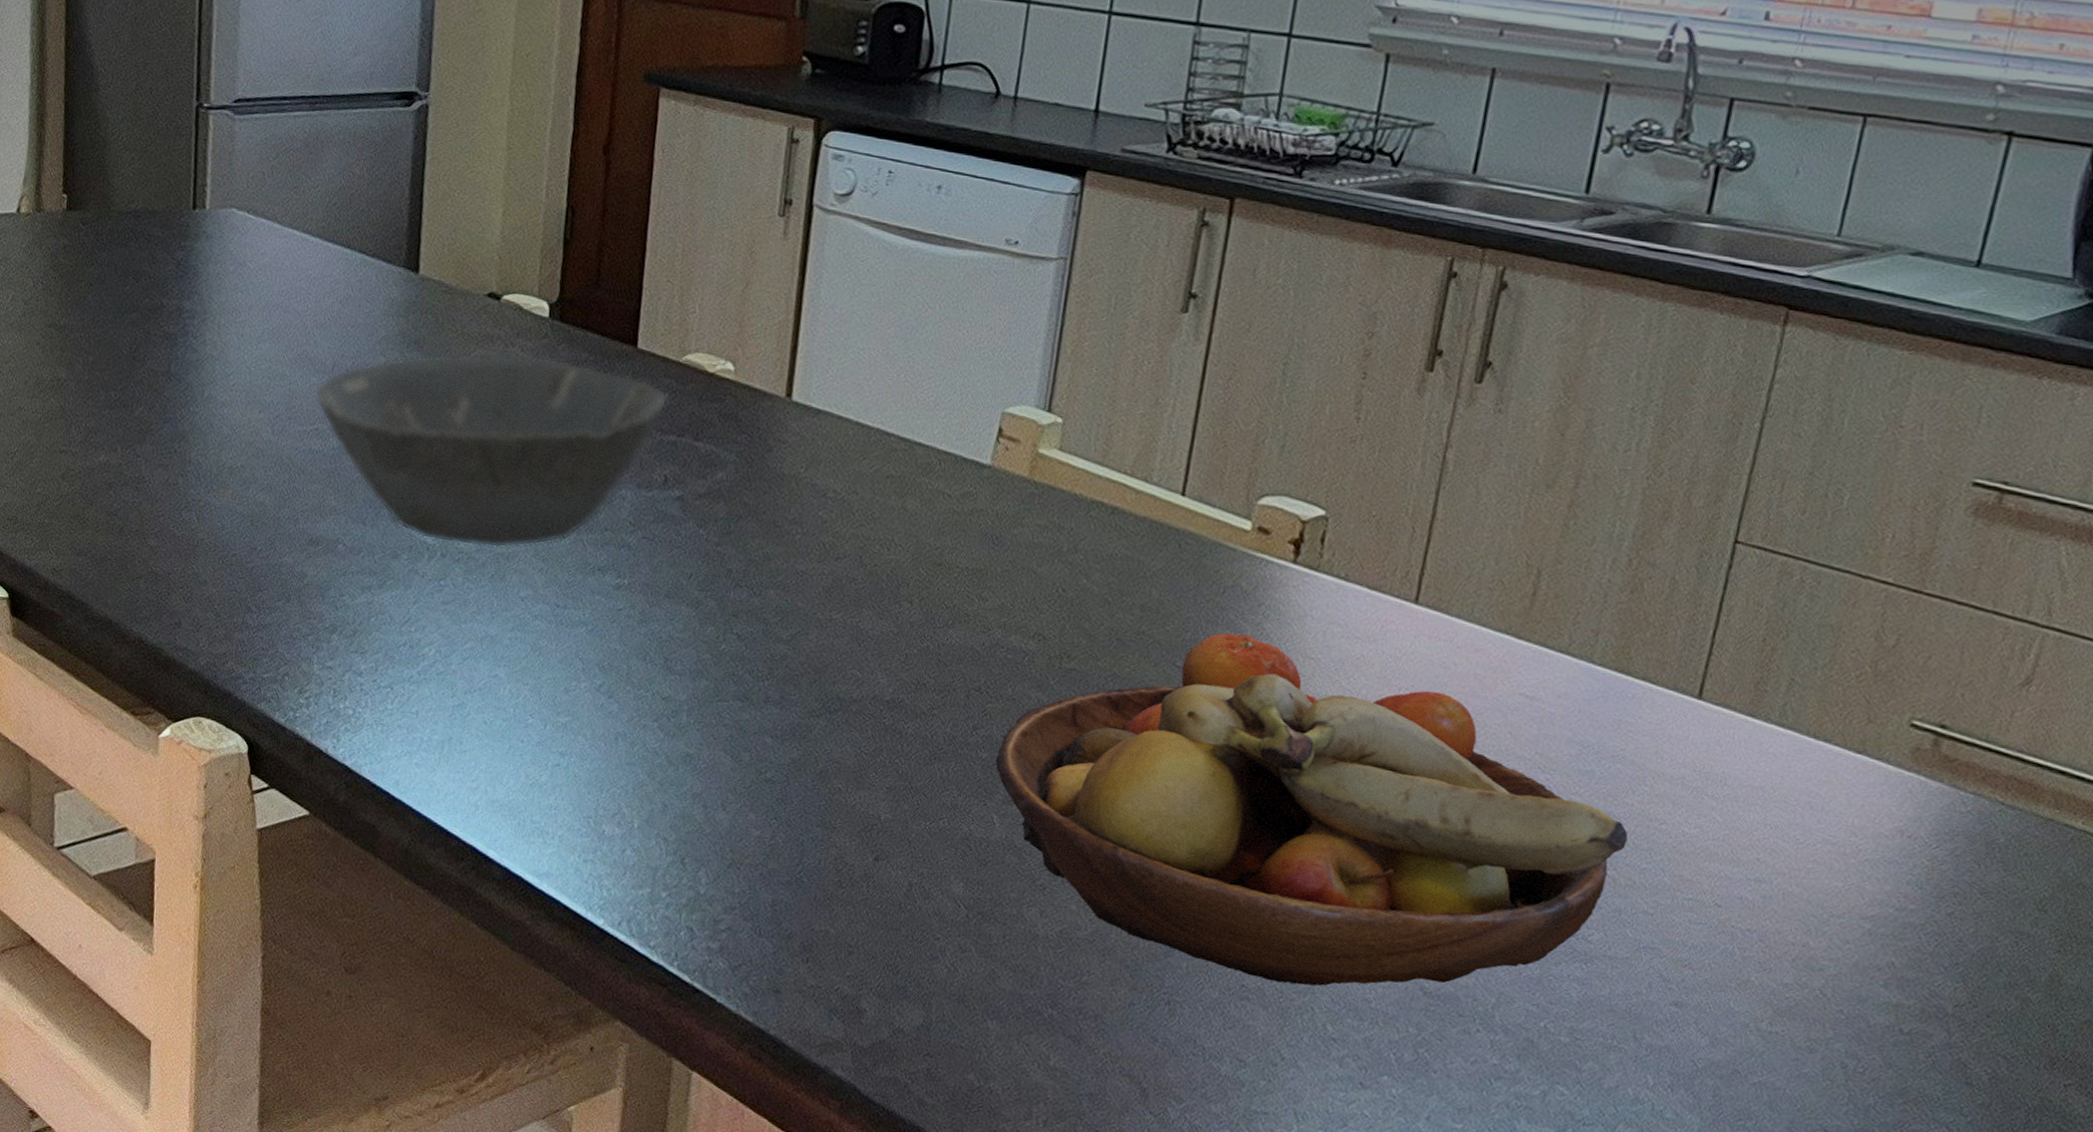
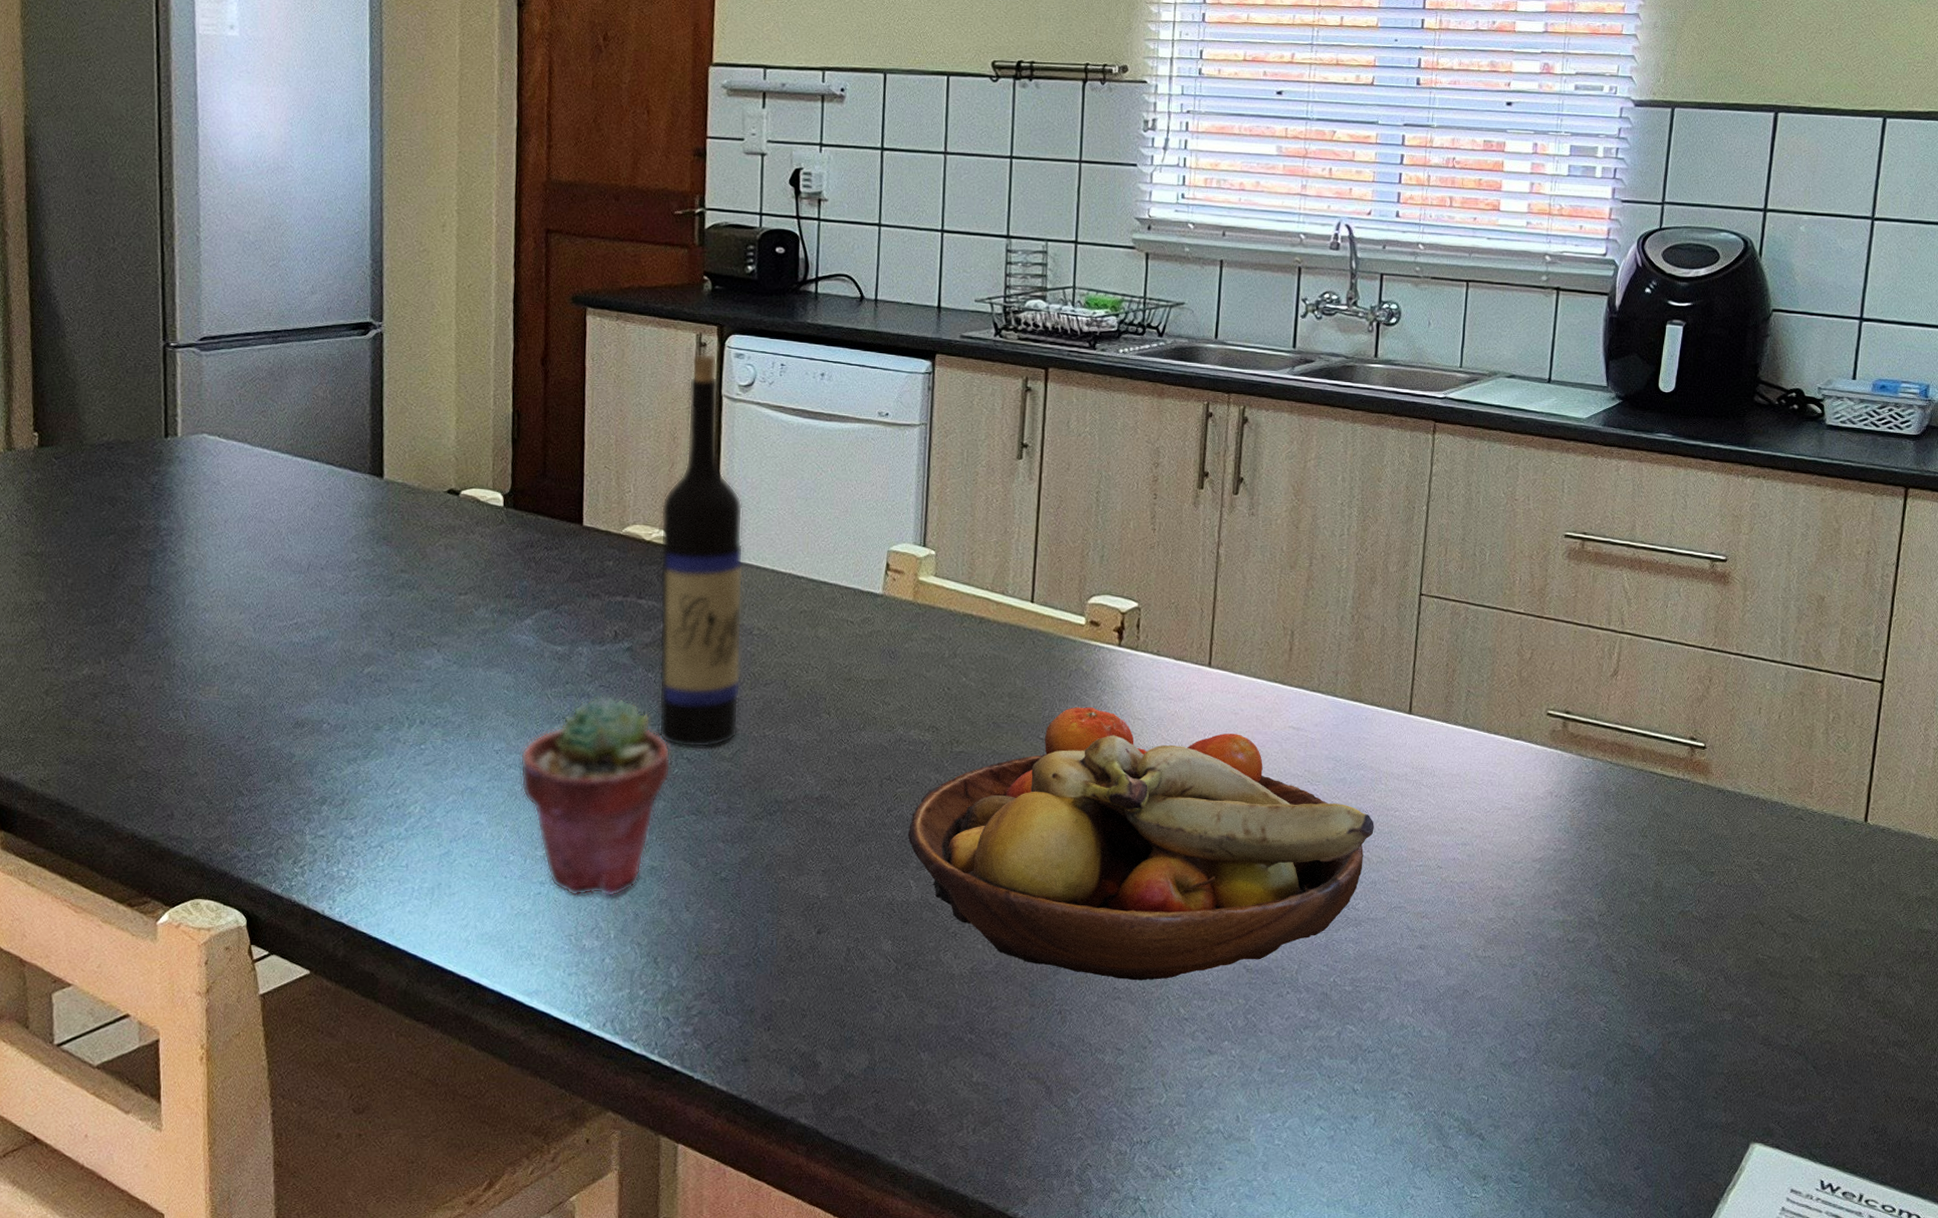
bowl: present [314,355,668,549] -> none [292,541,613,711]
potted succulent: none [546,547,719,782] -> present [520,694,671,897]
wine bottle: none [706,151,828,625] -> present [658,353,744,748]

